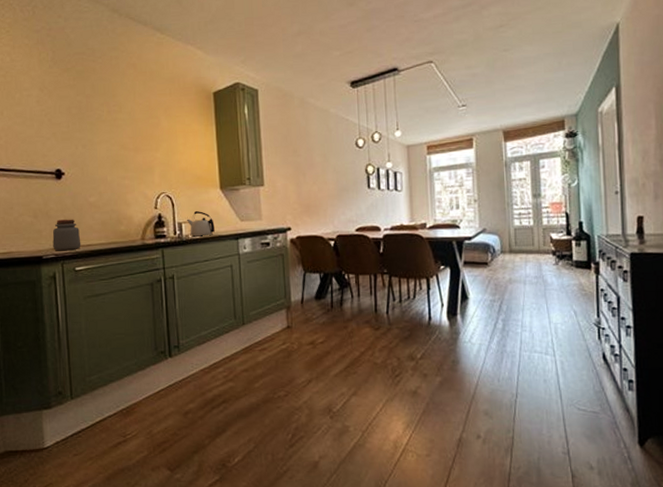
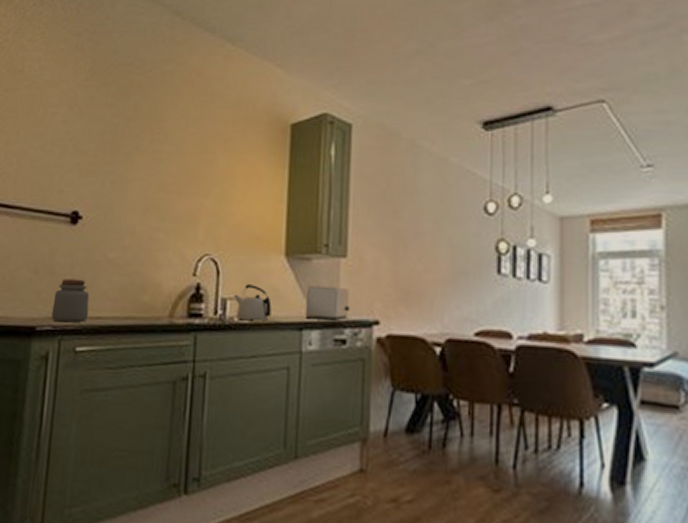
toaster: none [238,207,270,232] -> present [304,285,350,322]

